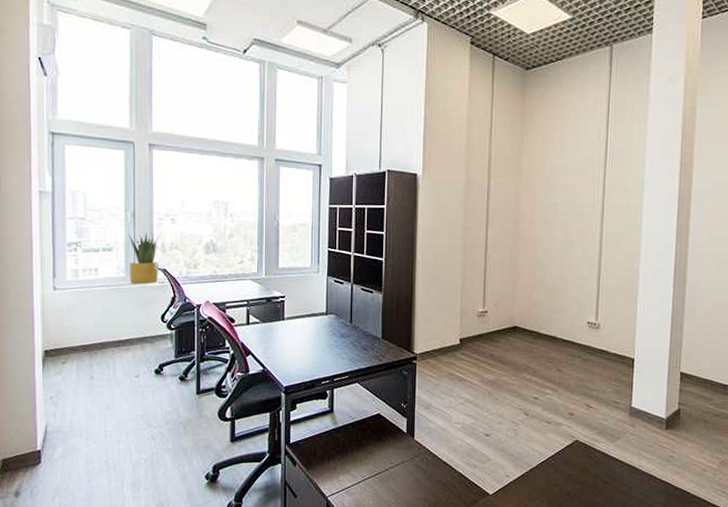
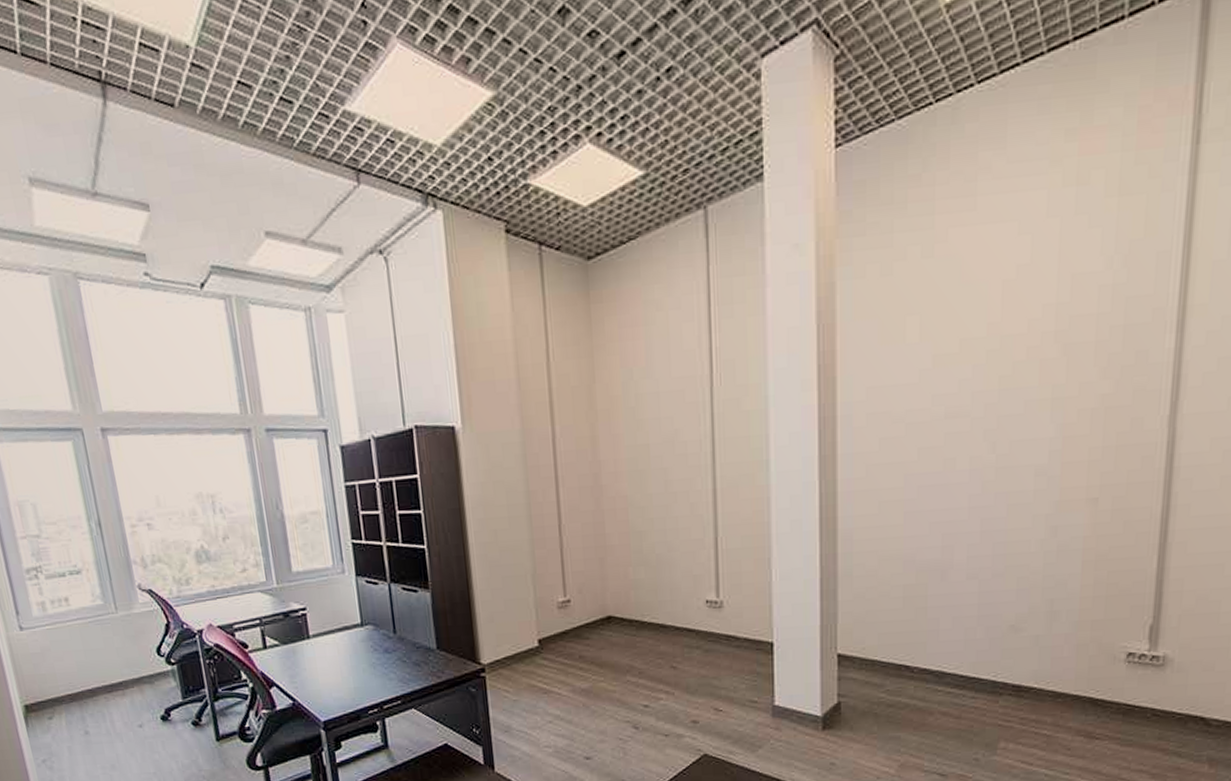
planter: present [128,232,160,285] -> none [97,543,145,613]

